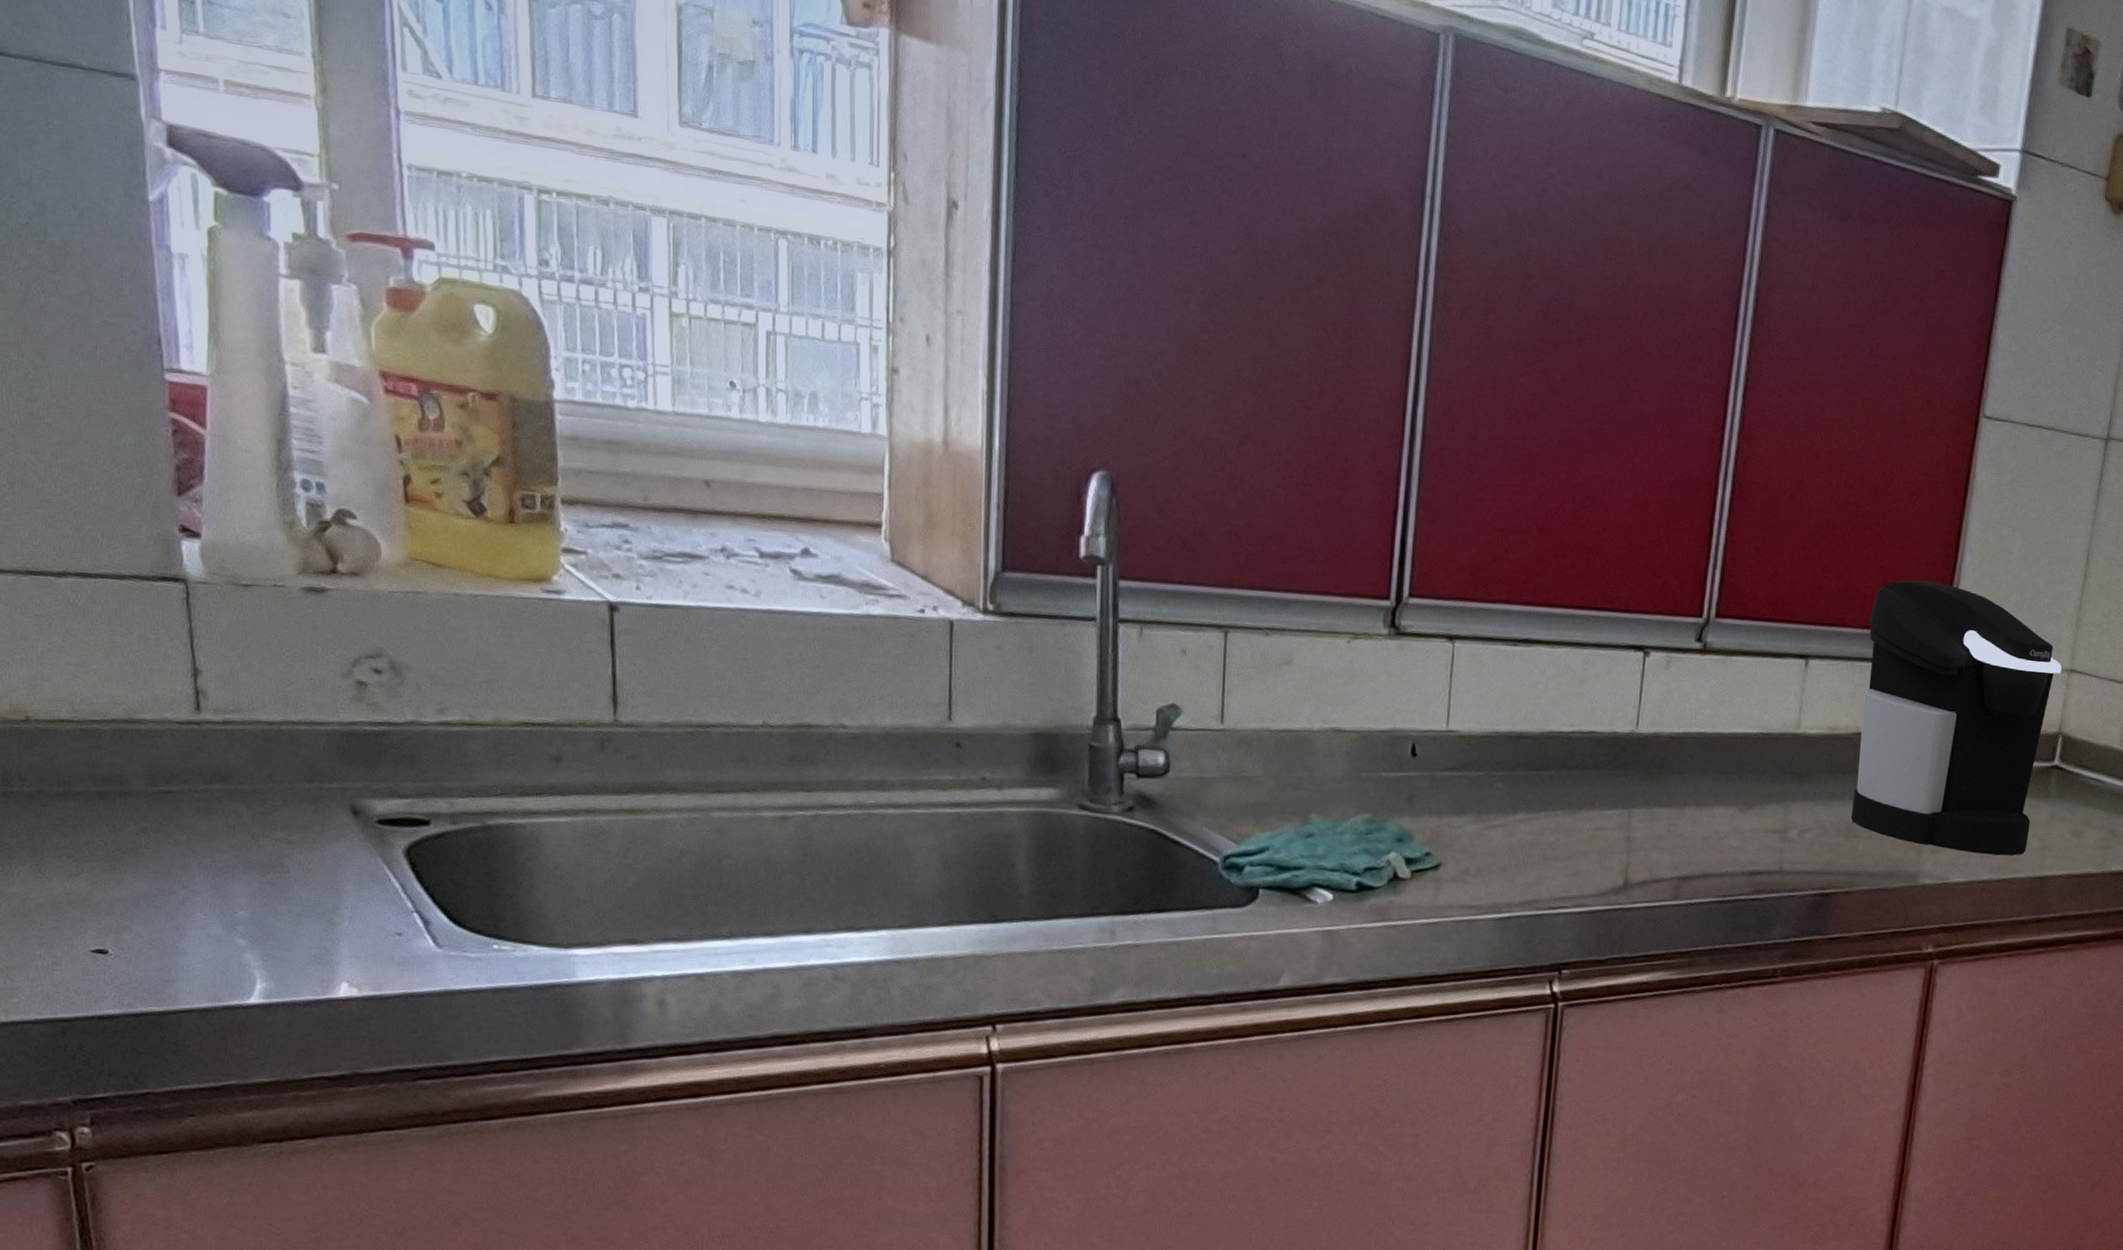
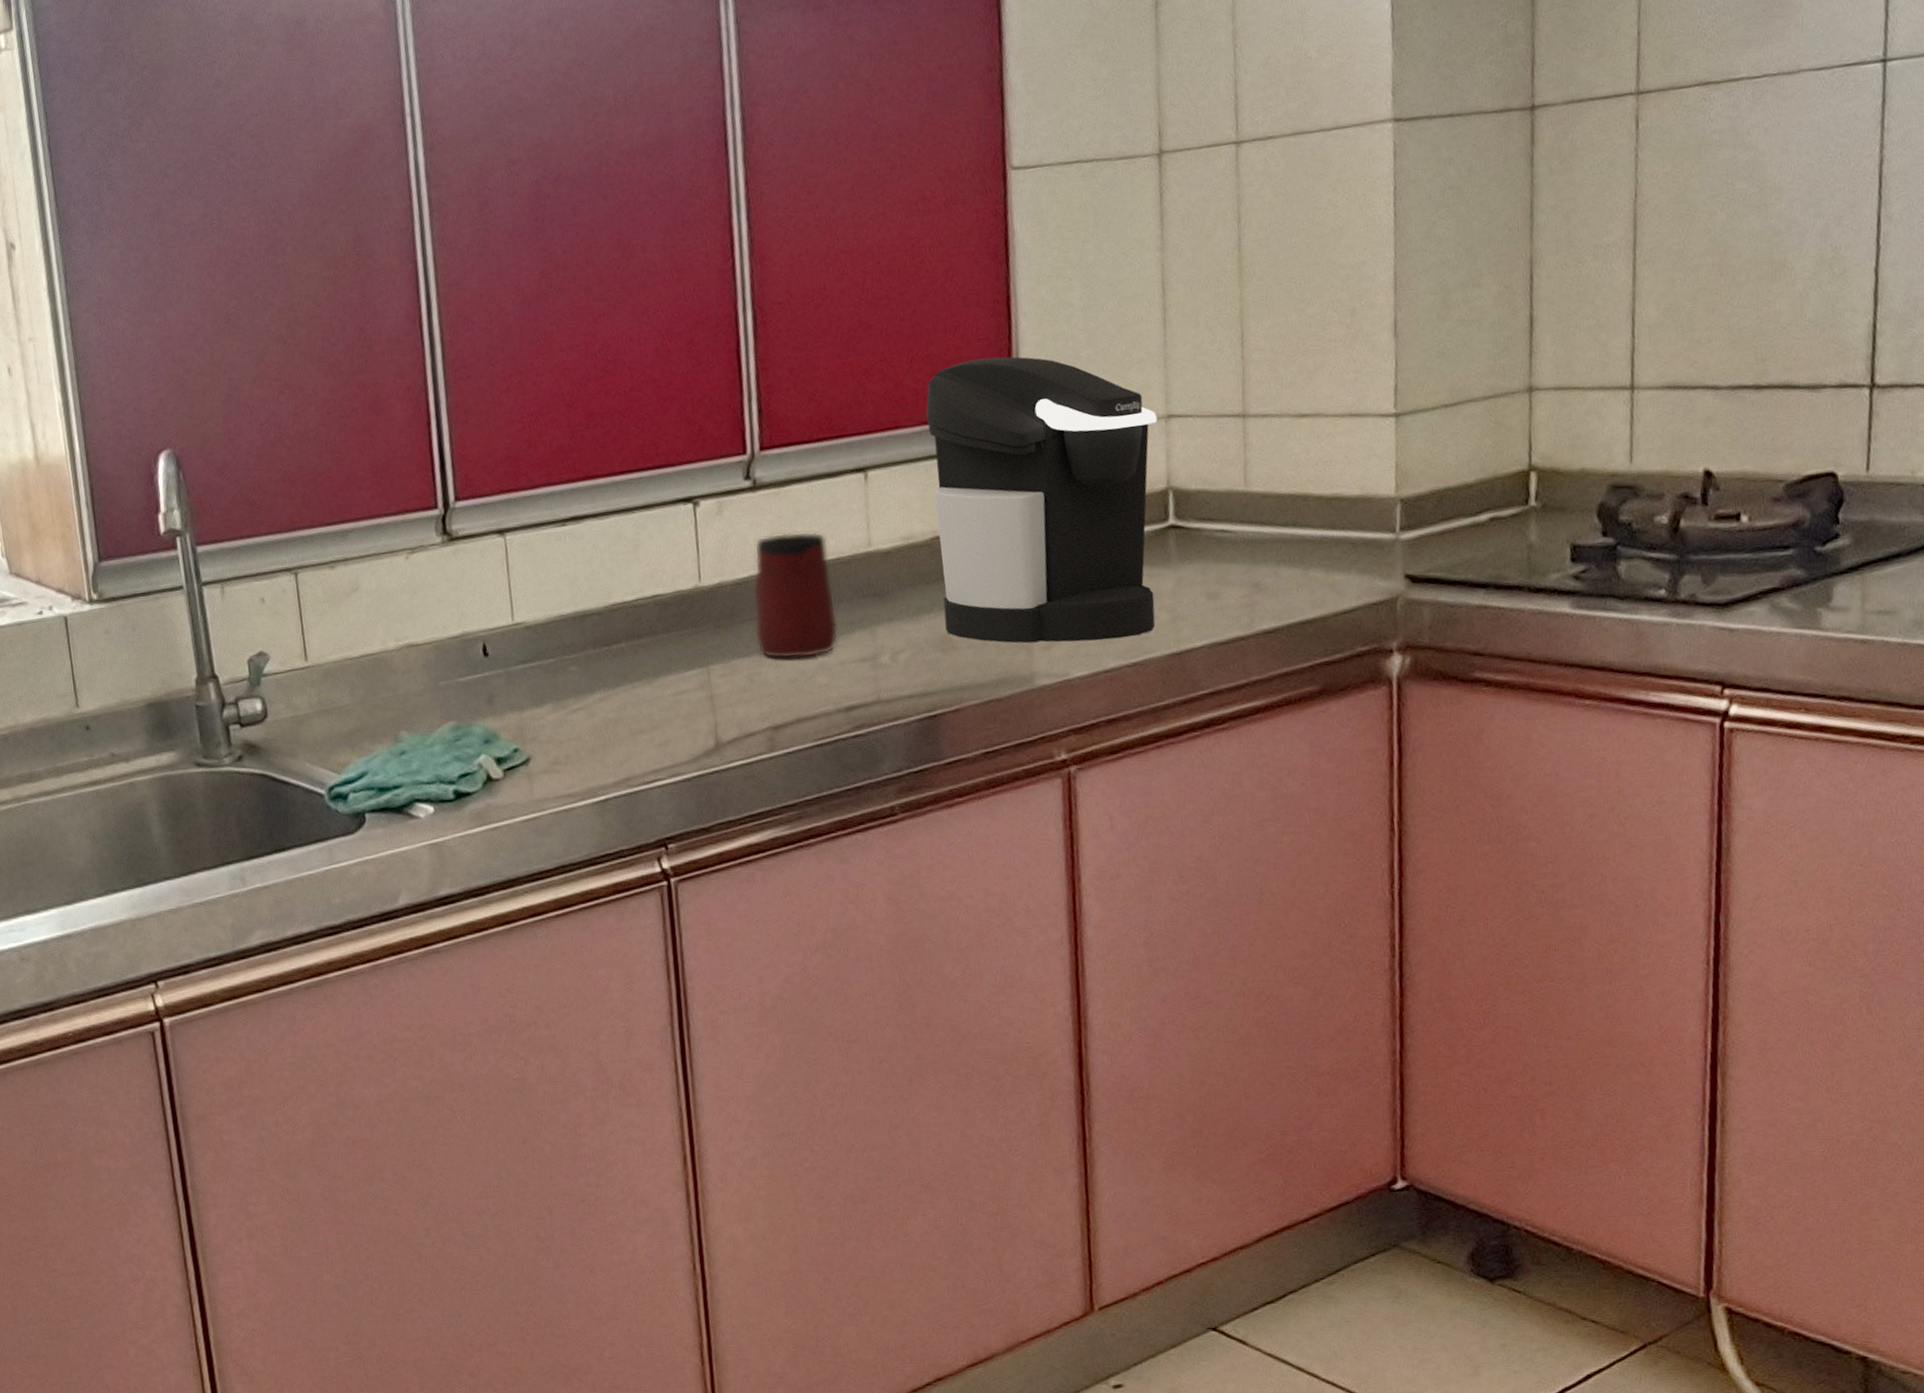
mug: none [1679,698,1761,820] -> present [752,531,839,659]

